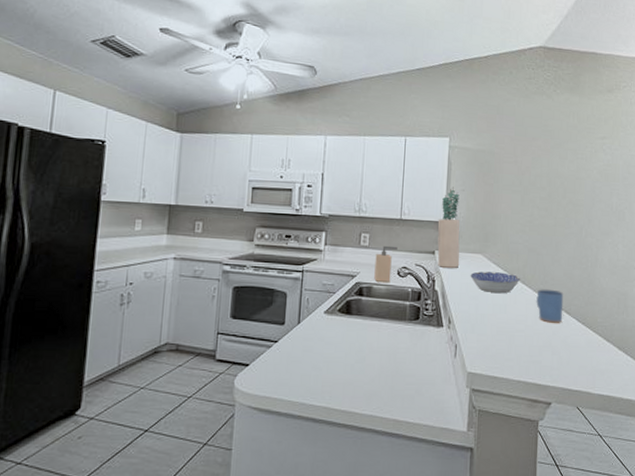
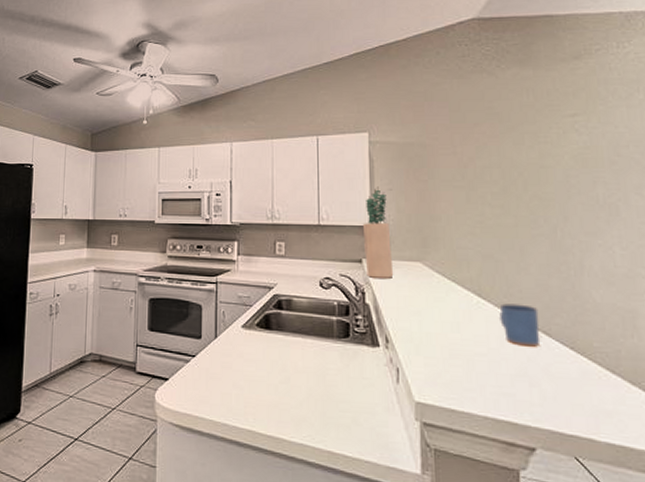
soap dispenser: present [374,245,398,282] -> none [293,254,318,295]
bowl: present [470,271,521,293] -> none [408,282,476,308]

